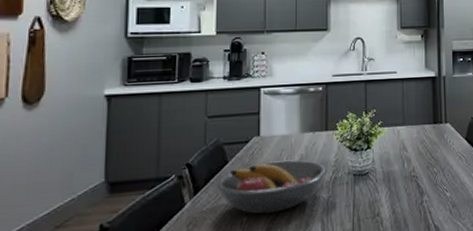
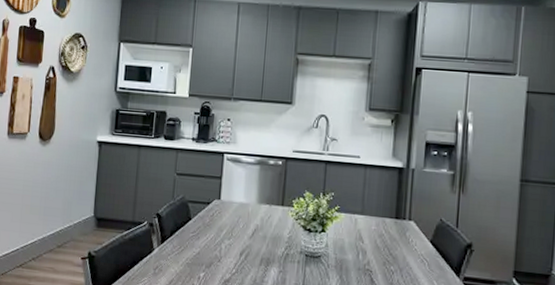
fruit bowl: present [216,160,327,214] -> none [179,226,280,275]

